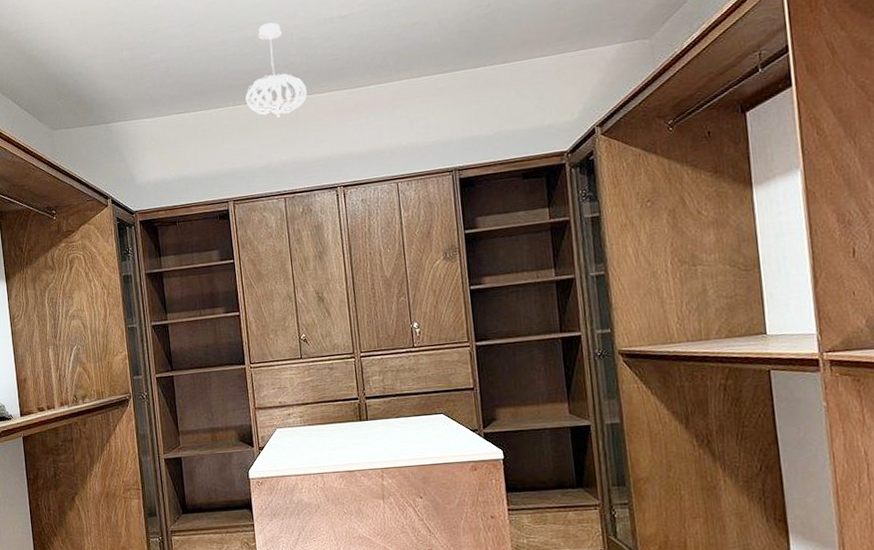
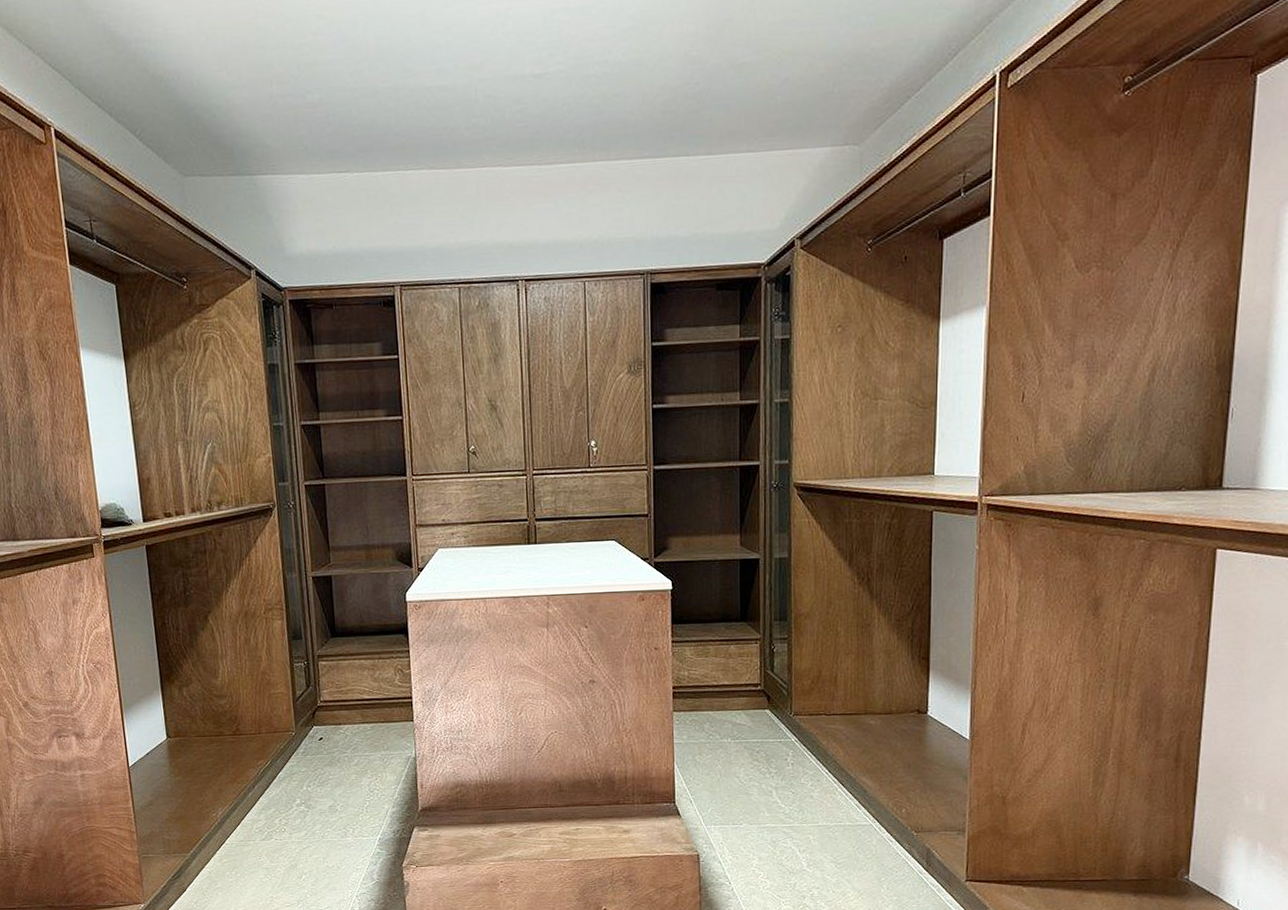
pendant light: present [245,22,307,118] -> none [419,71,491,191]

